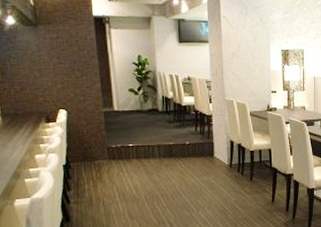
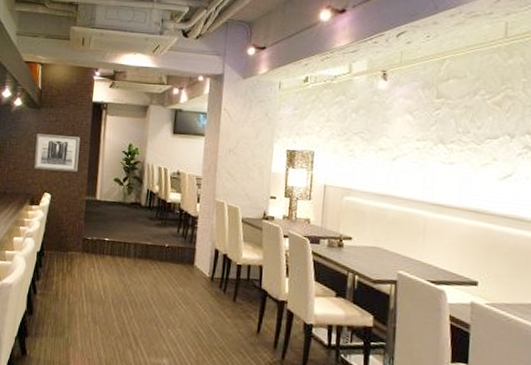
wall art: none [38,52,90,88] -> present [33,134,81,173]

